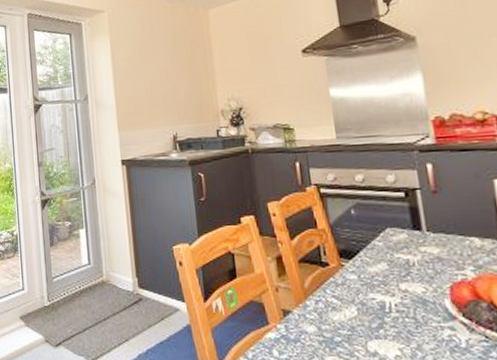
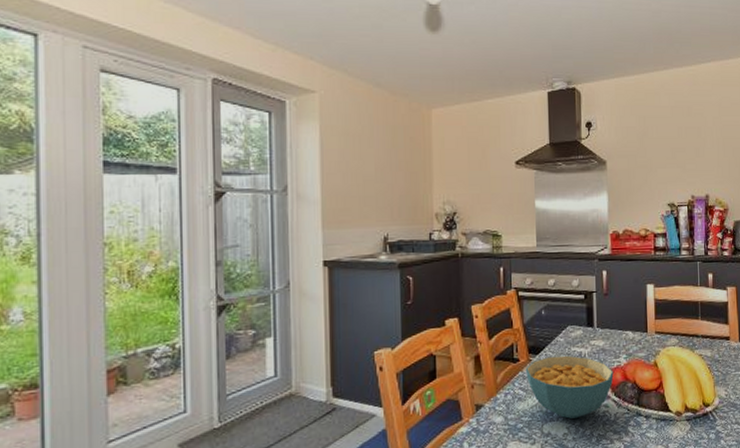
cereal bowl: none [337,262,459,339] -> present [525,355,614,419]

